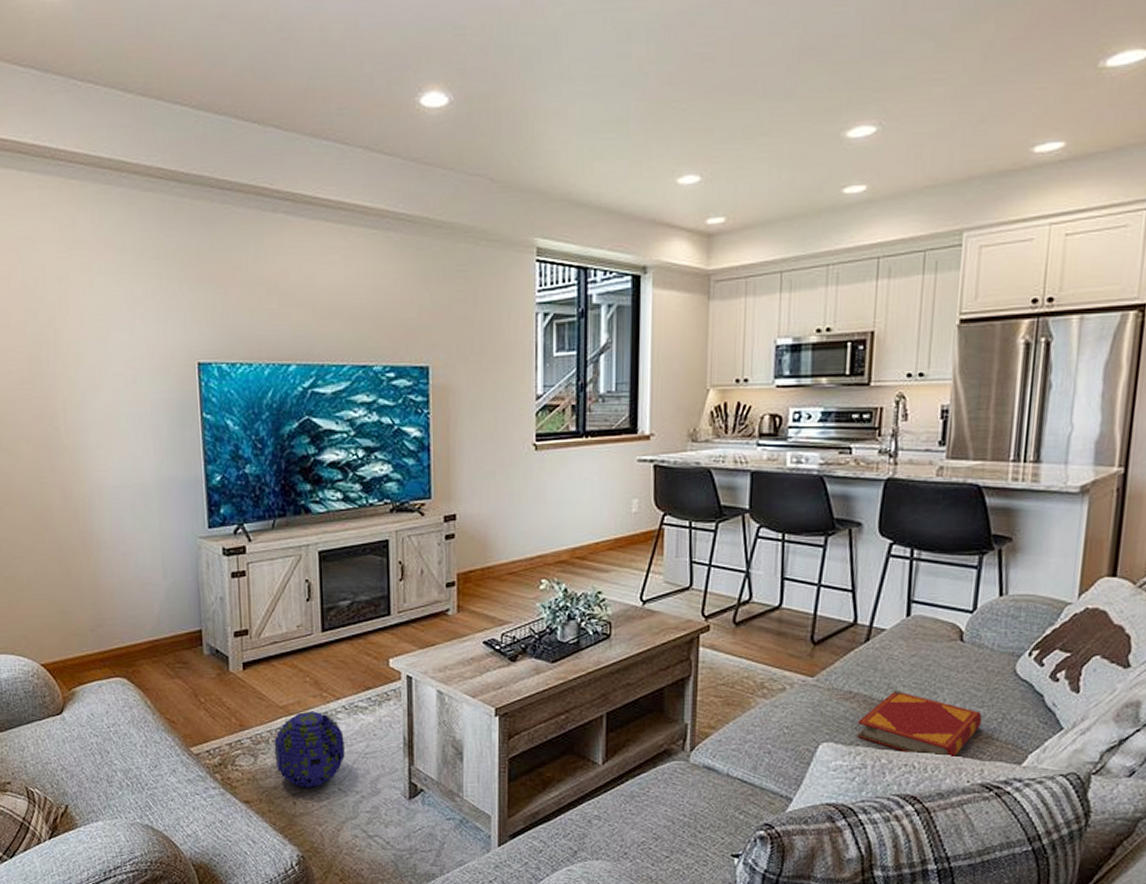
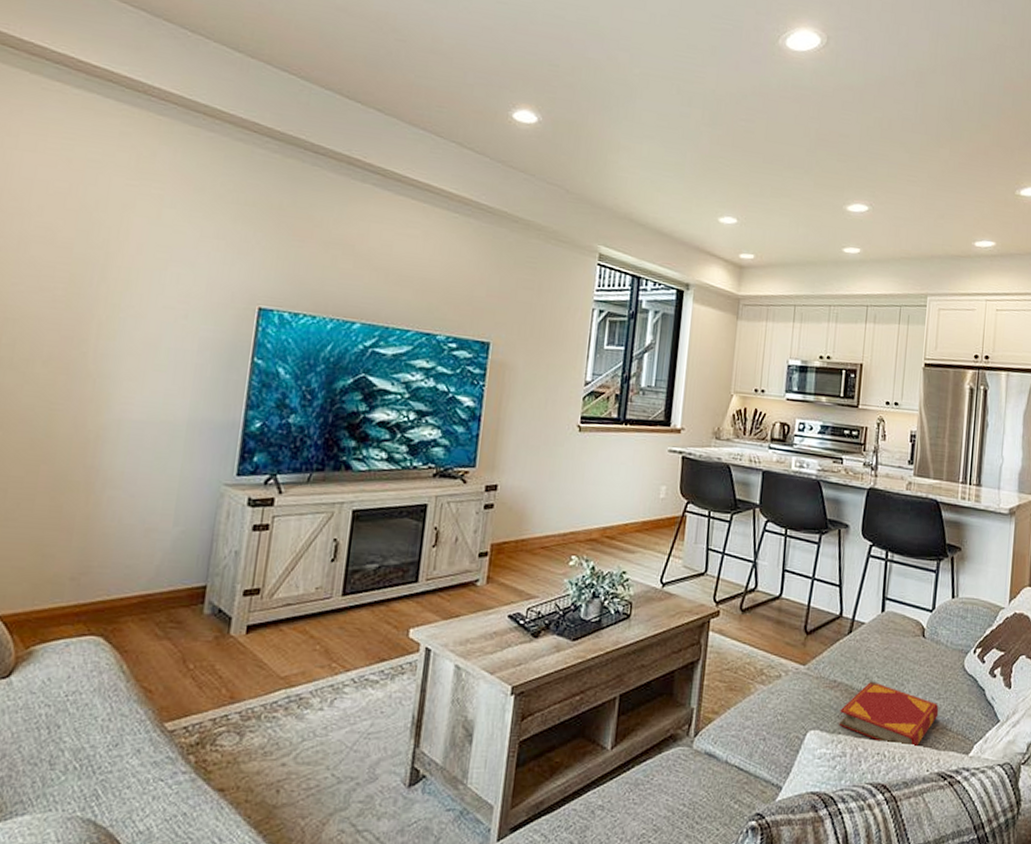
ball: present [274,711,345,789] -> none [264,683,348,774]

